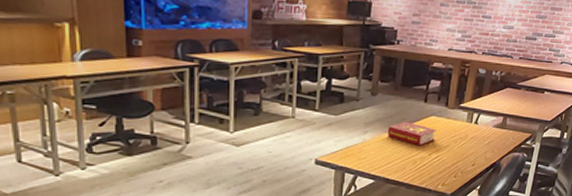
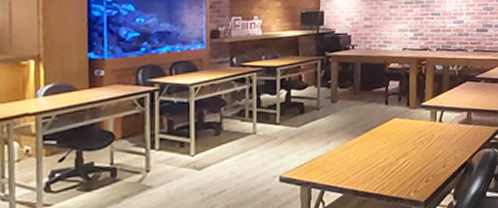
book: present [388,121,437,146] -> none [352,126,401,152]

